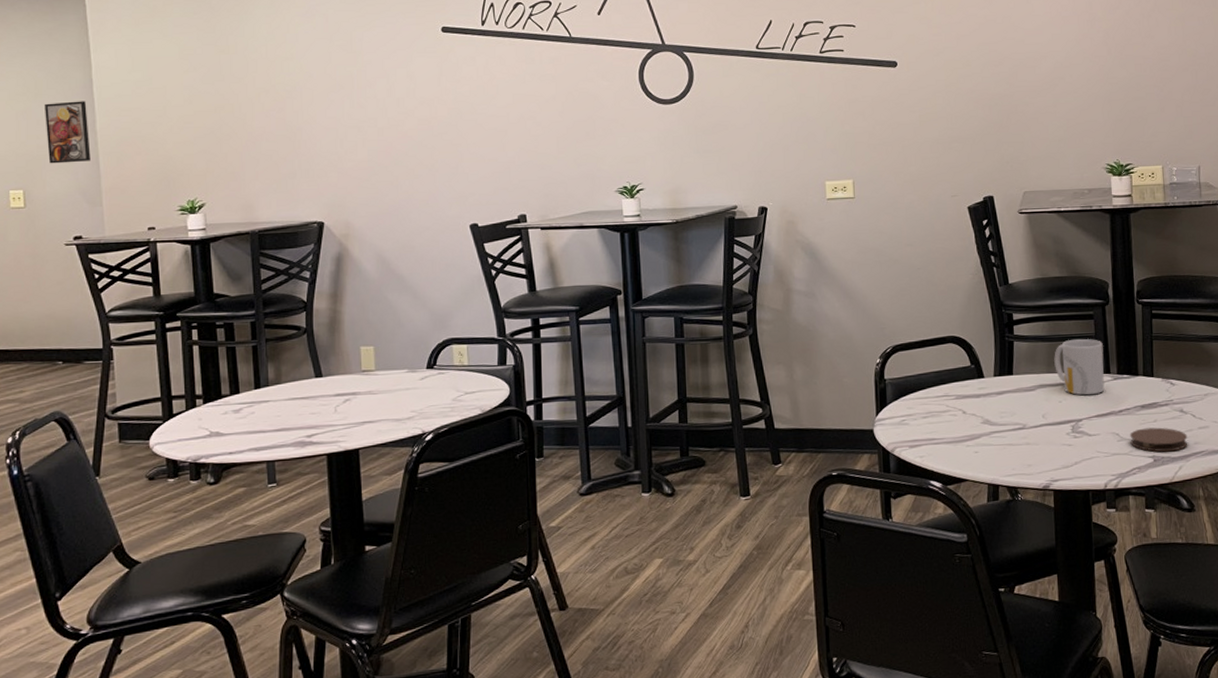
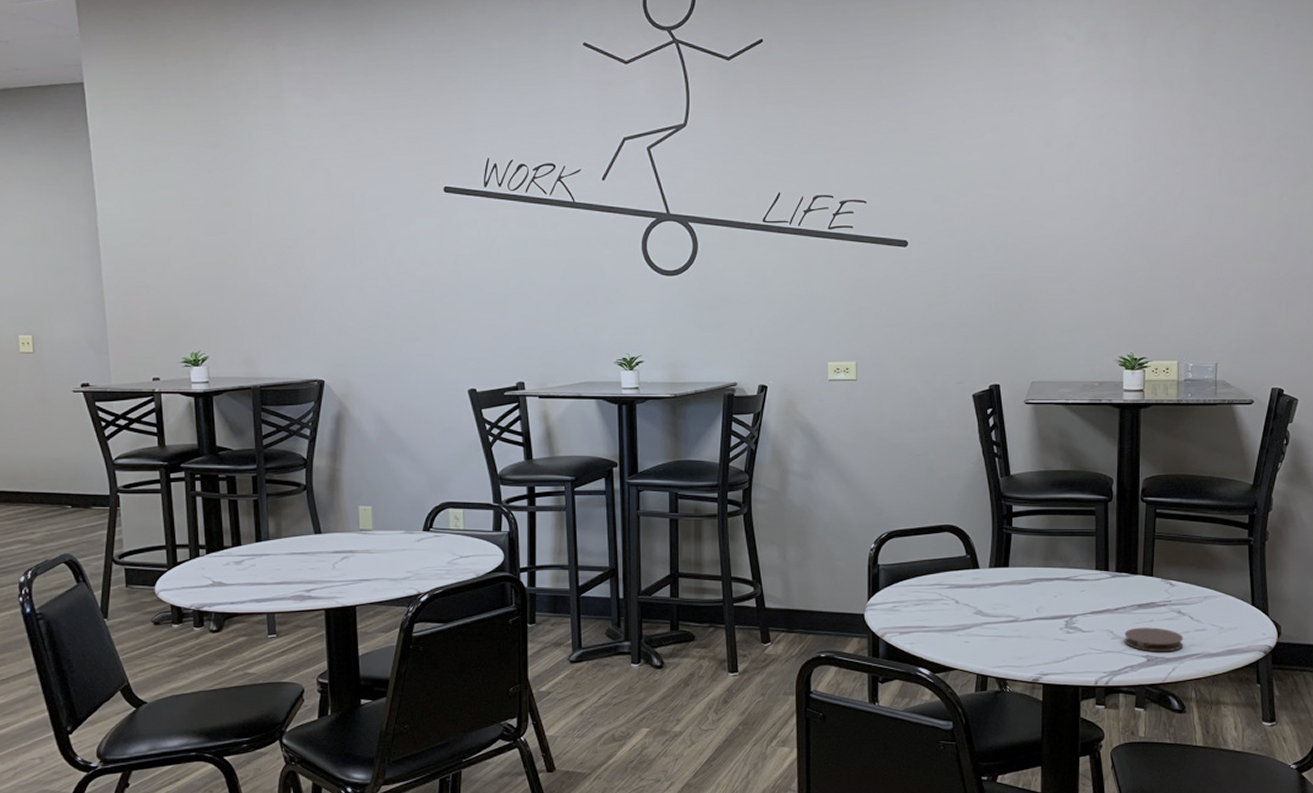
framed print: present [44,101,91,164] -> none [51,248,97,310]
mug: present [1054,338,1105,396] -> none [1052,534,1103,592]

